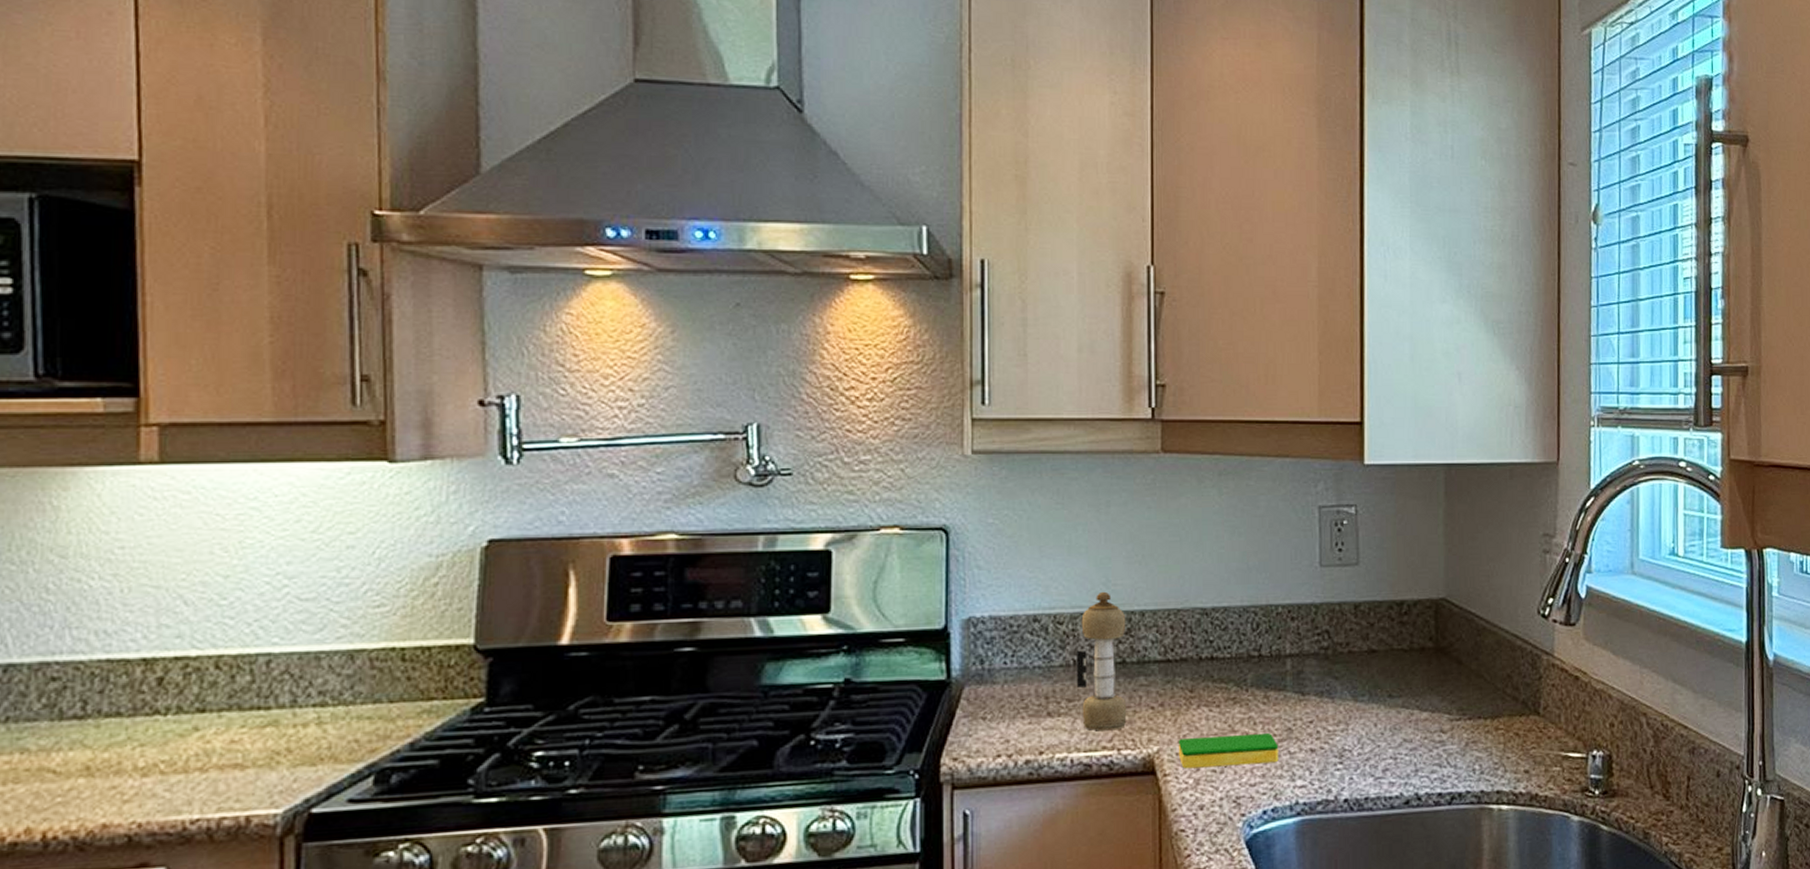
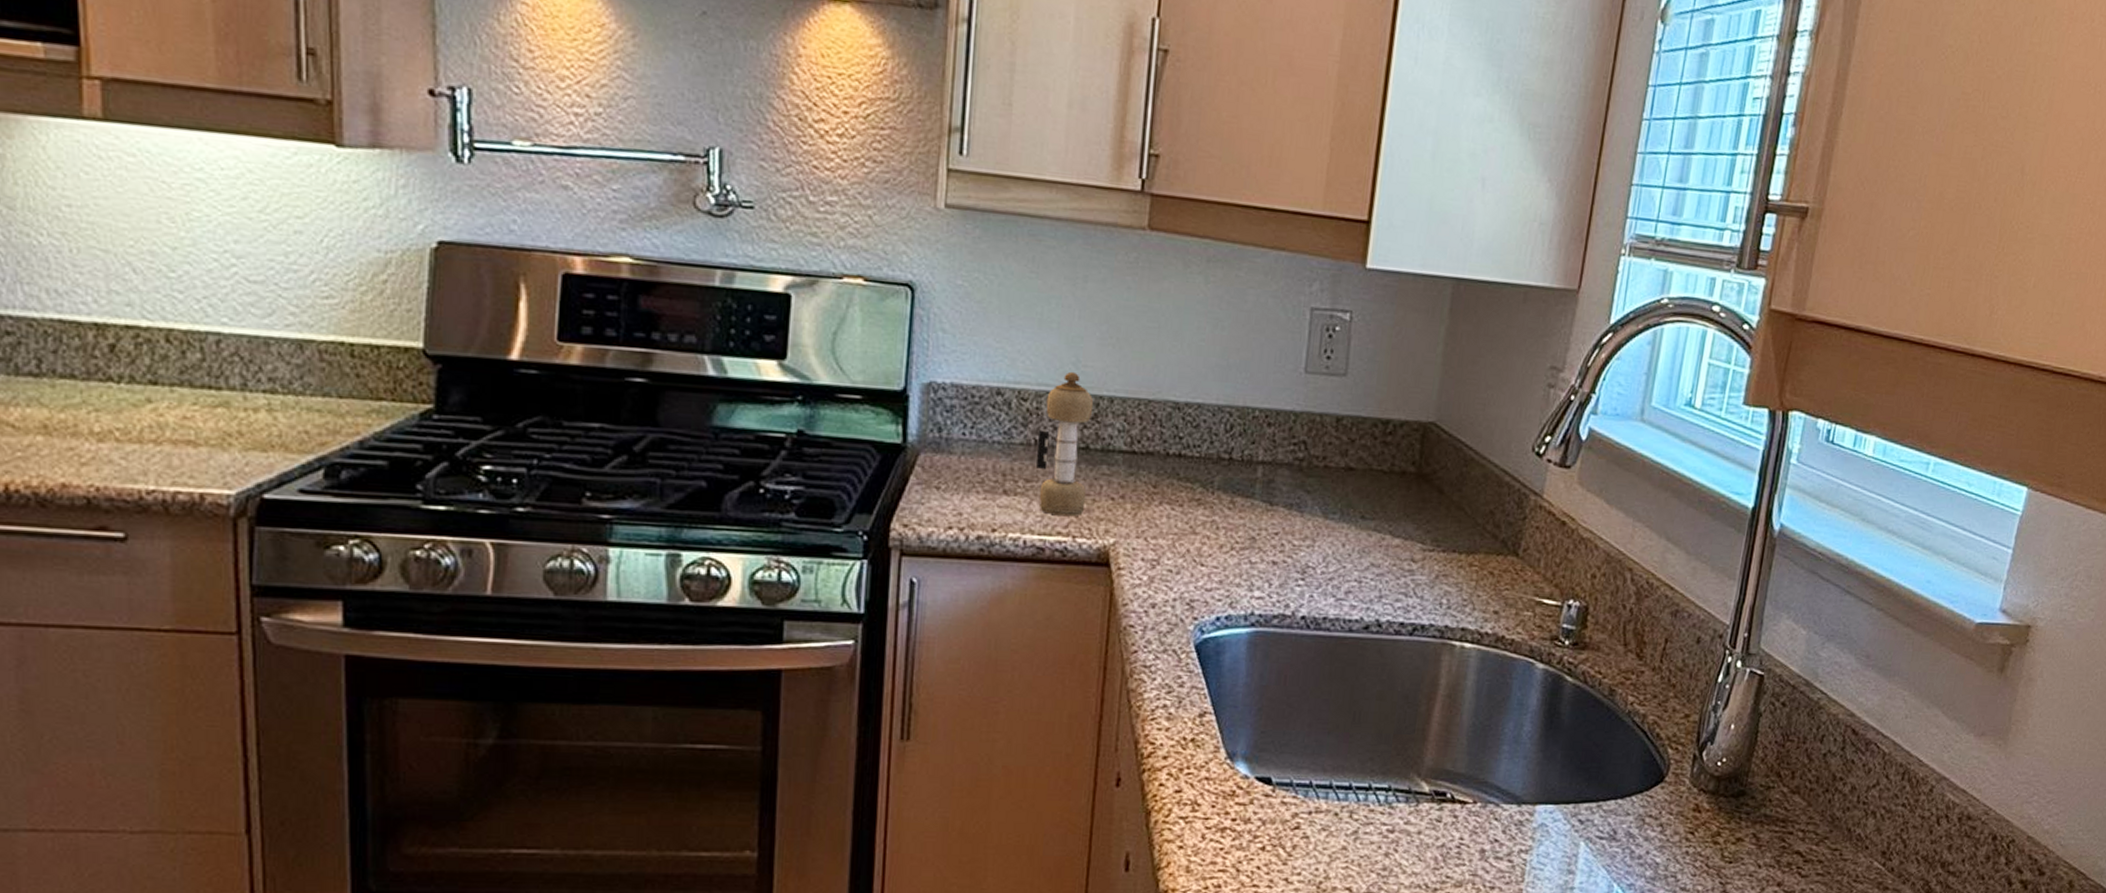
dish sponge: present [1178,733,1279,769] -> none [1134,534,1240,571]

